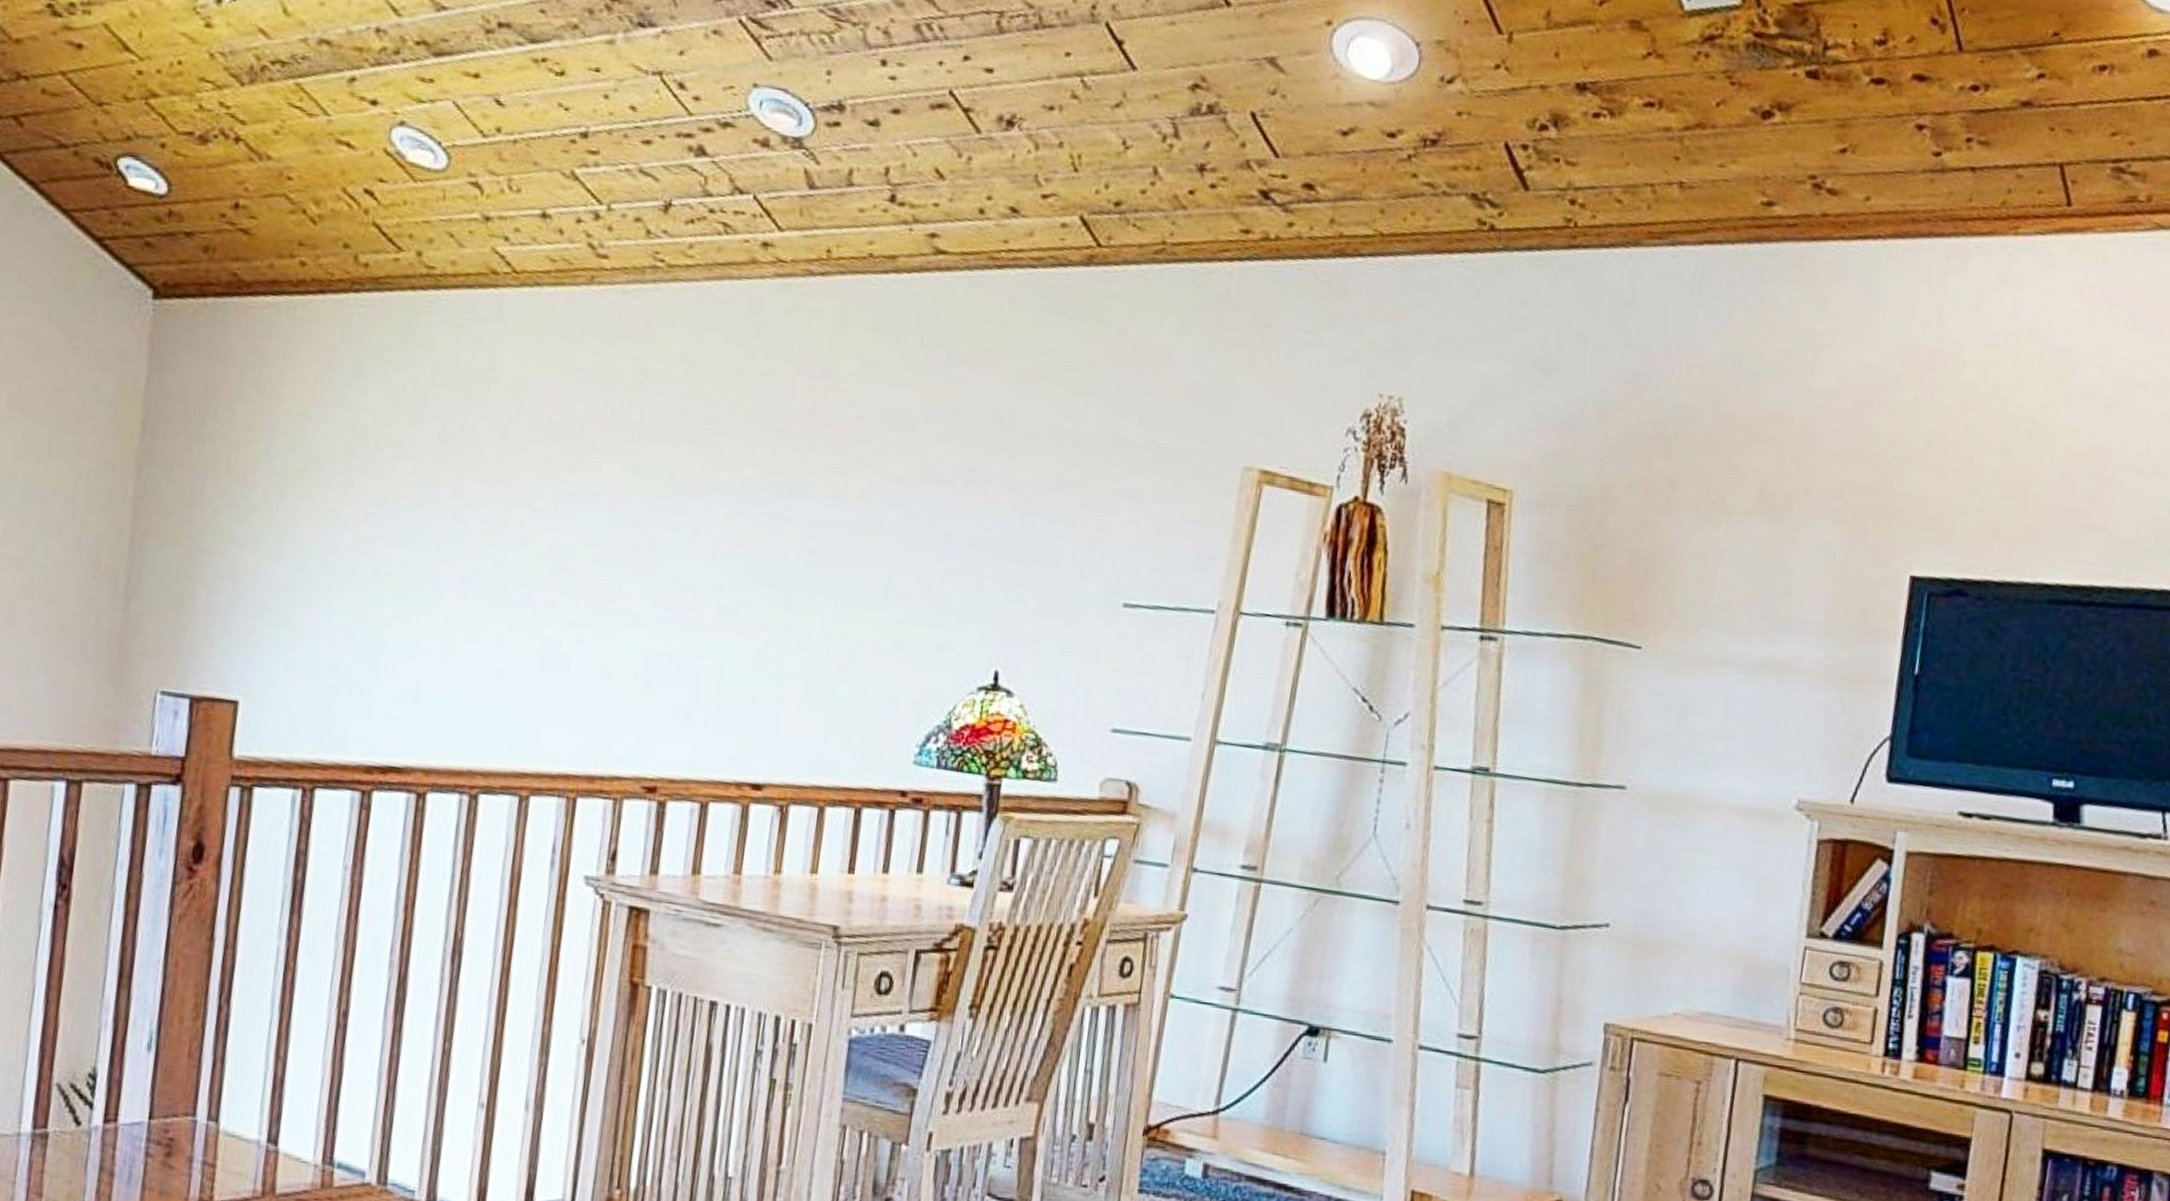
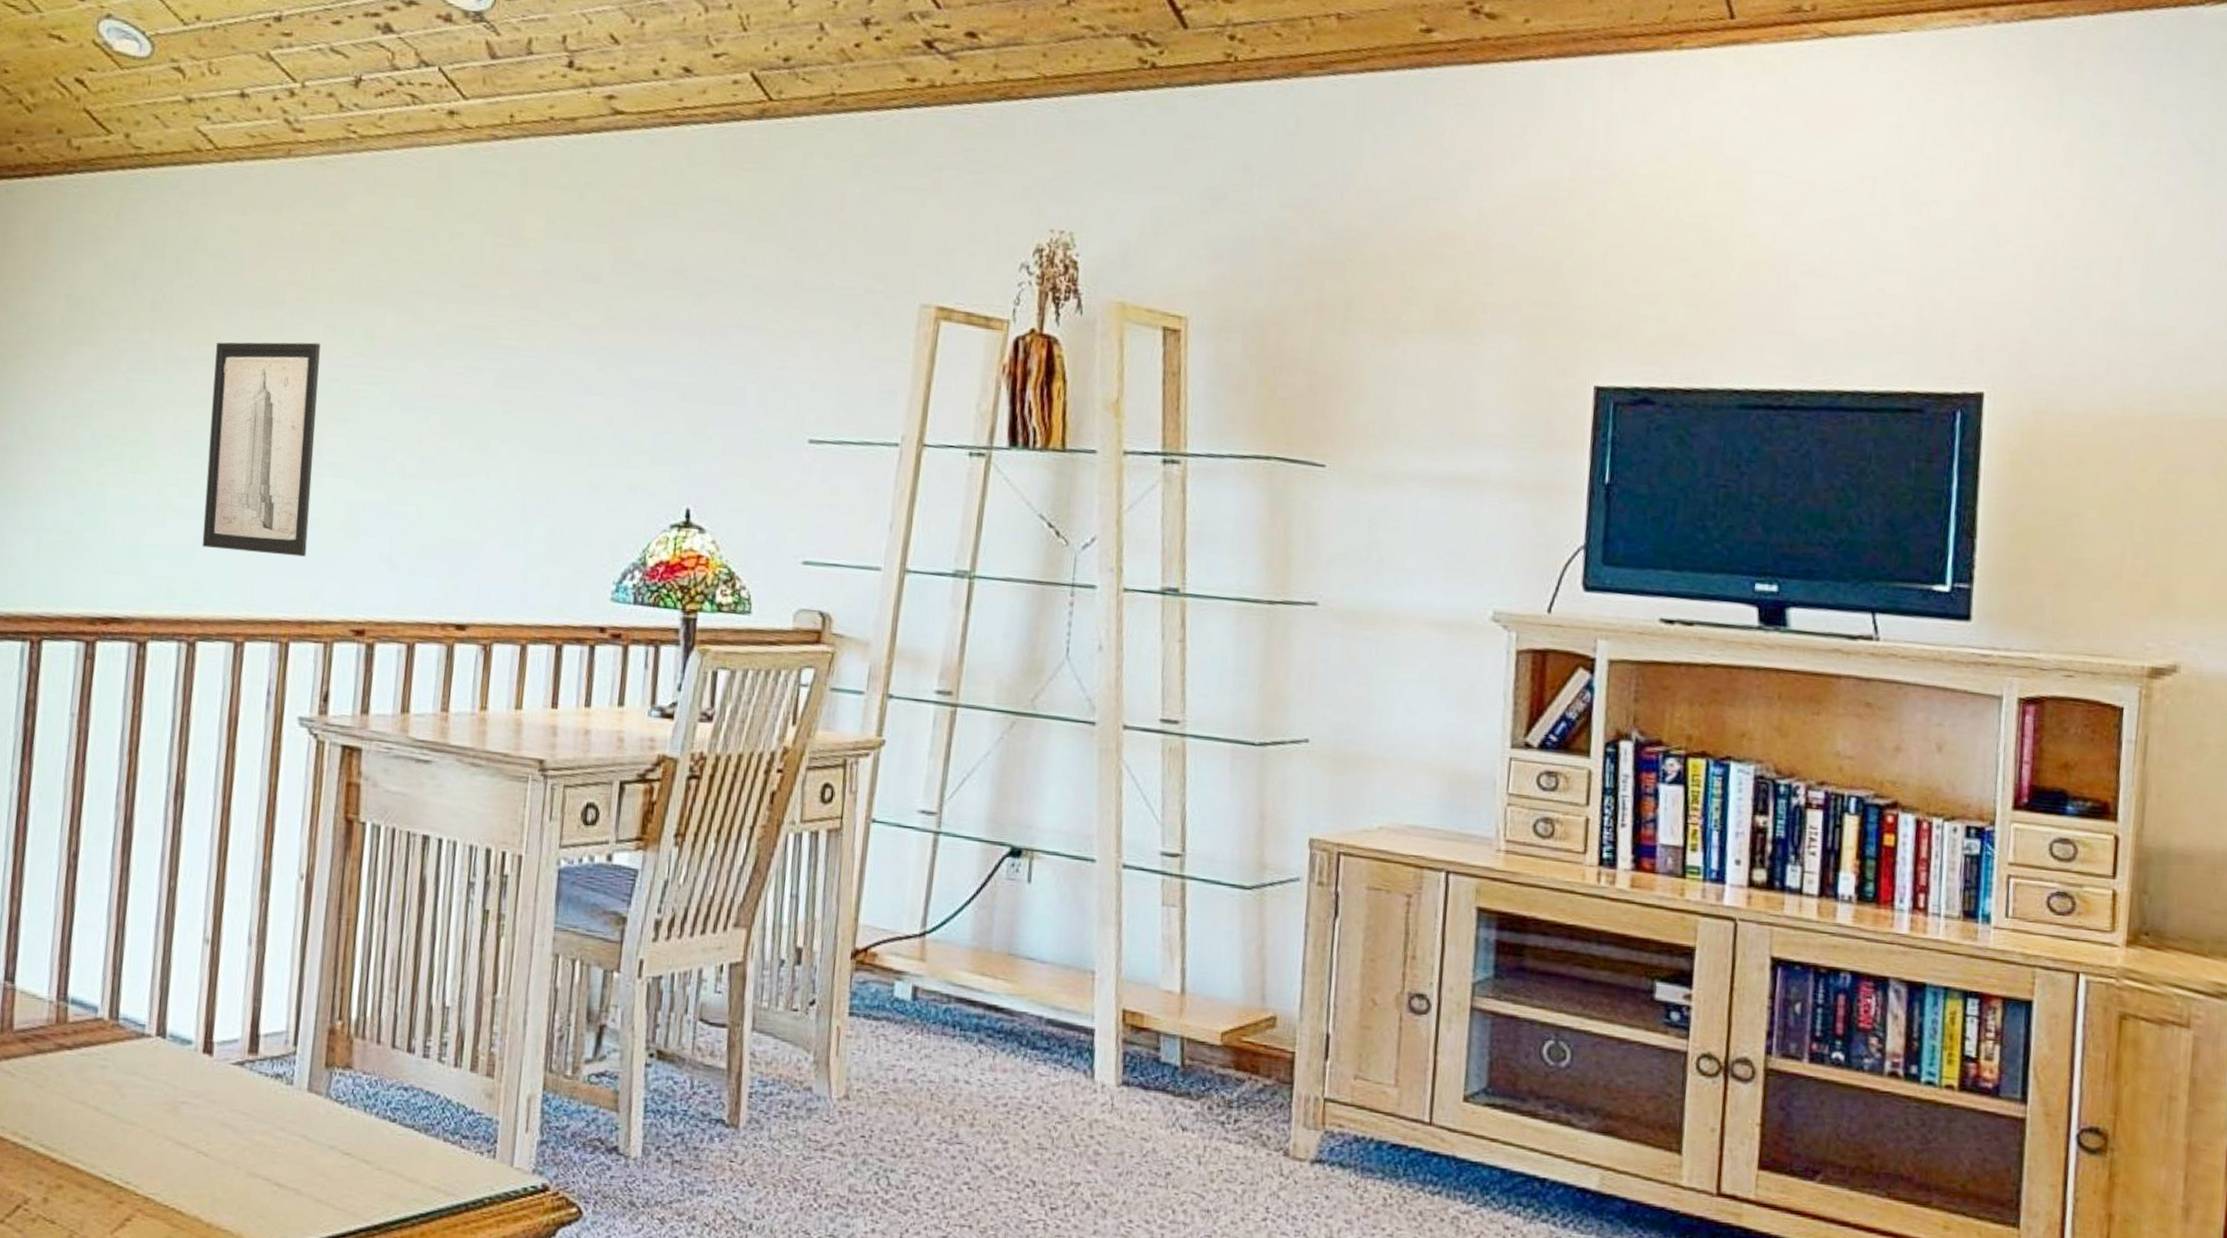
wall art: none [487,479,619,709] -> present [202,342,320,557]

